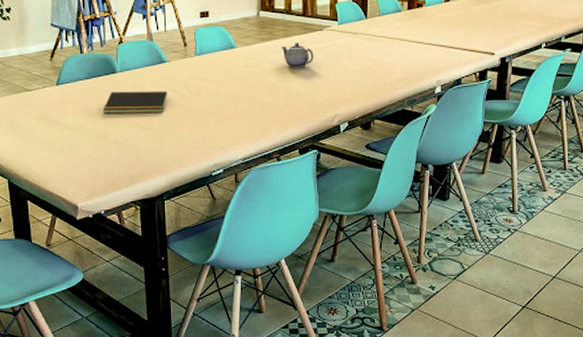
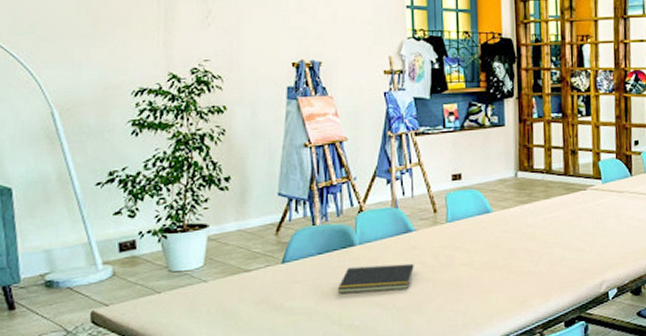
teapot: present [281,43,314,68] -> none [542,204,578,232]

